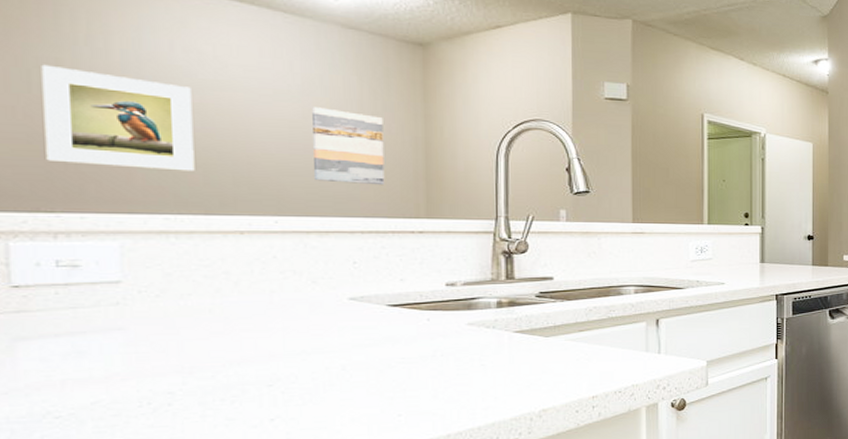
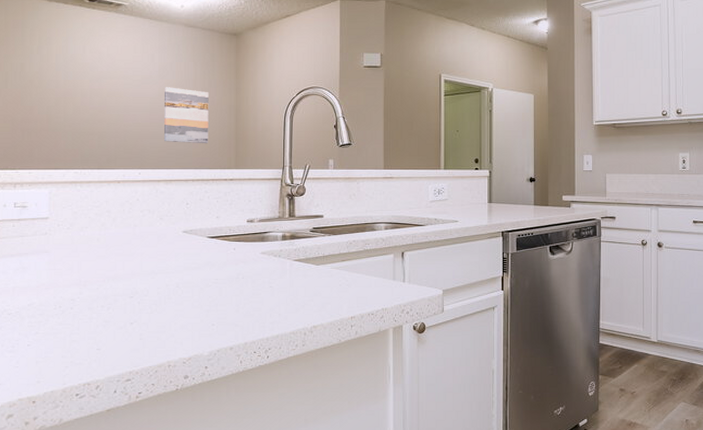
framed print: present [41,64,195,172] -> none [13,68,94,138]

